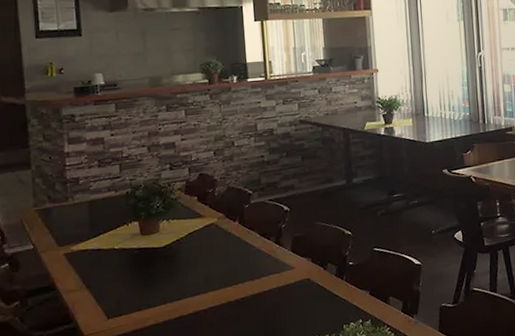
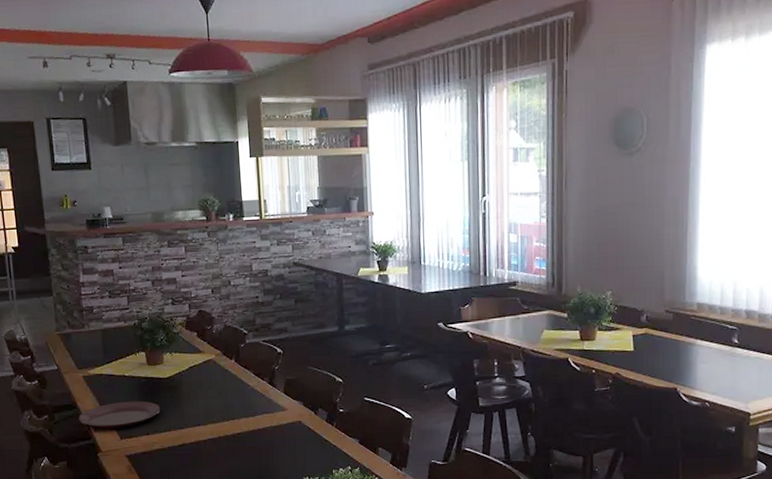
plate: none [57,274,156,310] -> present [79,401,161,429]

